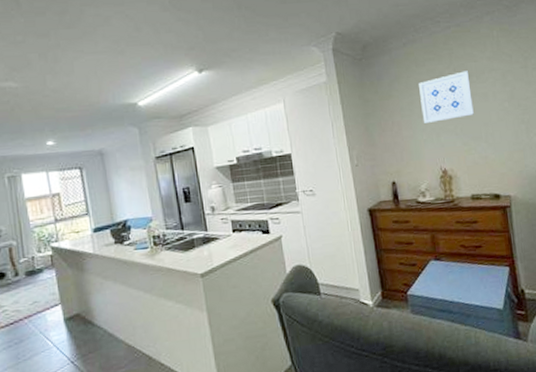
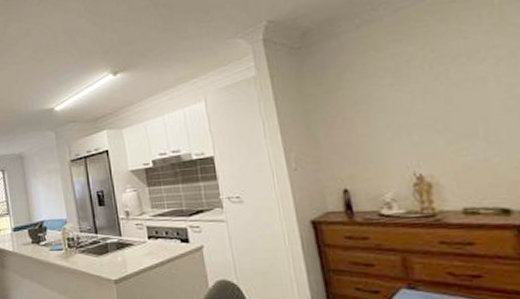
wall art: present [419,71,474,123] -> none [379,51,465,119]

